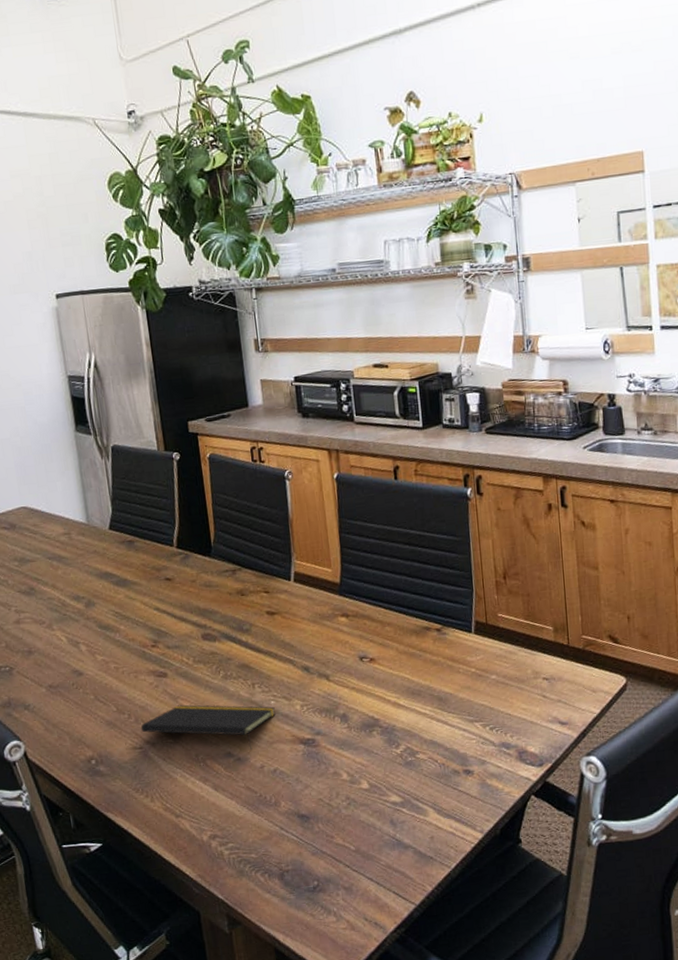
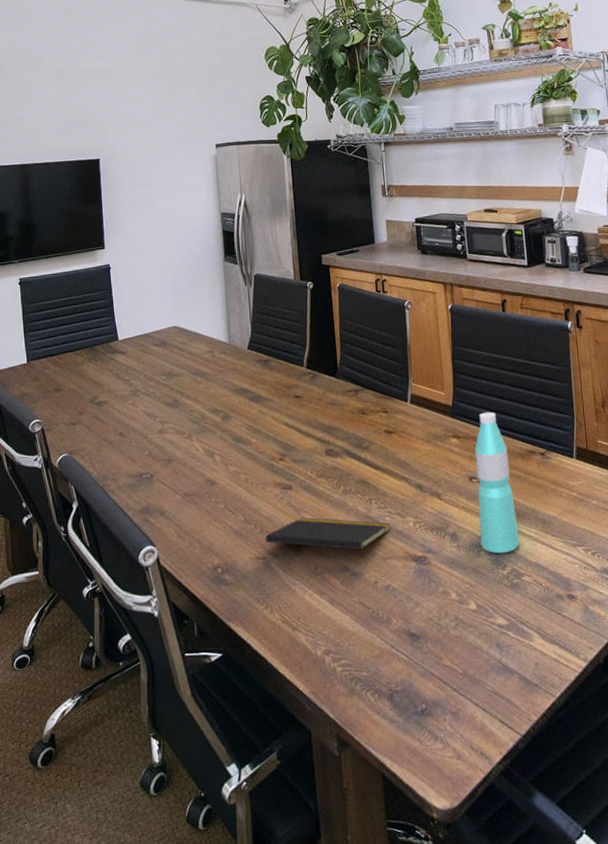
water bottle: none [365,588,414,733] -> present [474,411,520,554]

